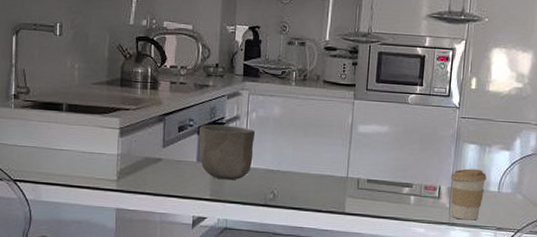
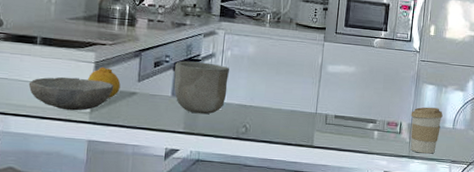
bowl: none [57,143,139,179] -> present [28,76,114,111]
fruit: none [113,132,146,165] -> present [87,66,121,98]

